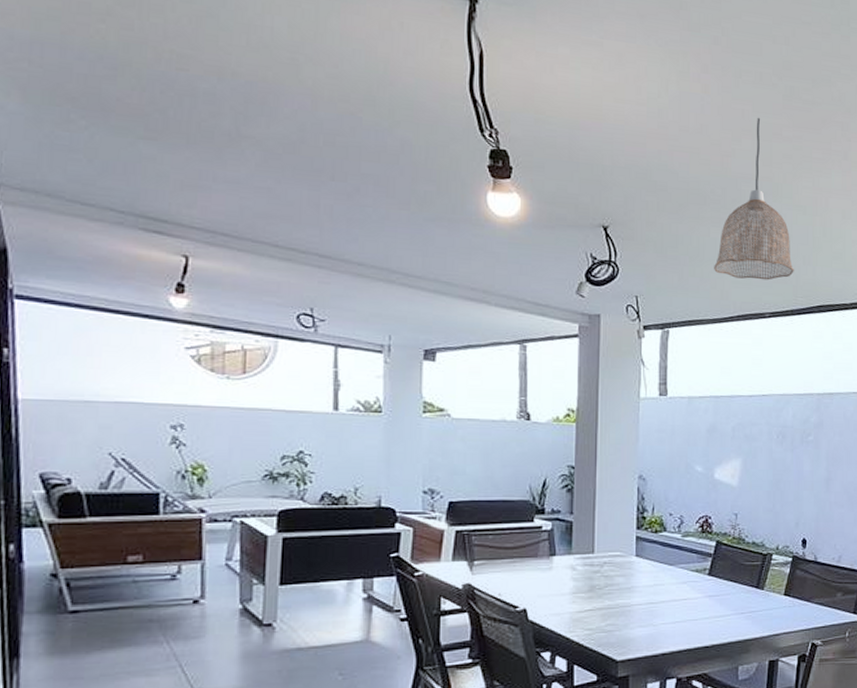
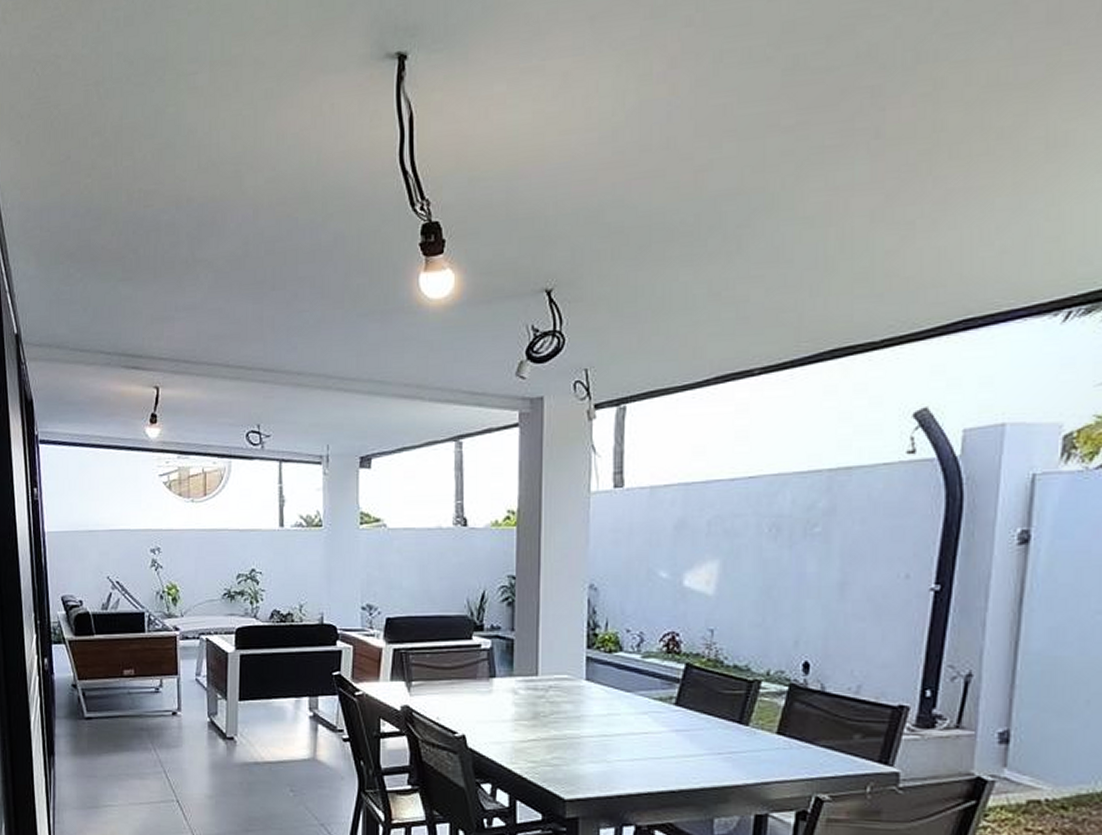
pendant lamp: present [714,117,794,281] -> none [684,109,796,329]

